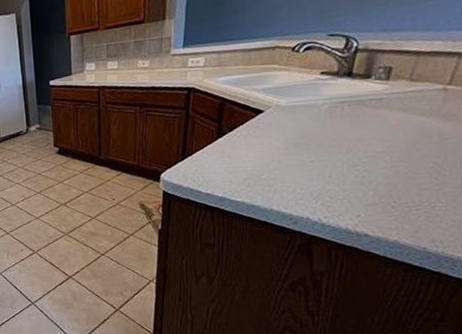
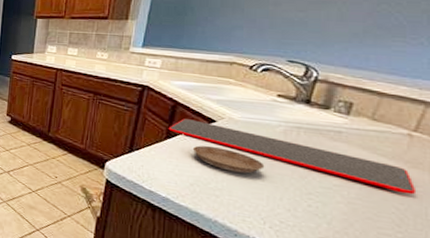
cutting board: none [218,114,452,148] -> present [168,119,417,195]
saucer: none [244,137,313,159] -> present [193,145,265,174]

